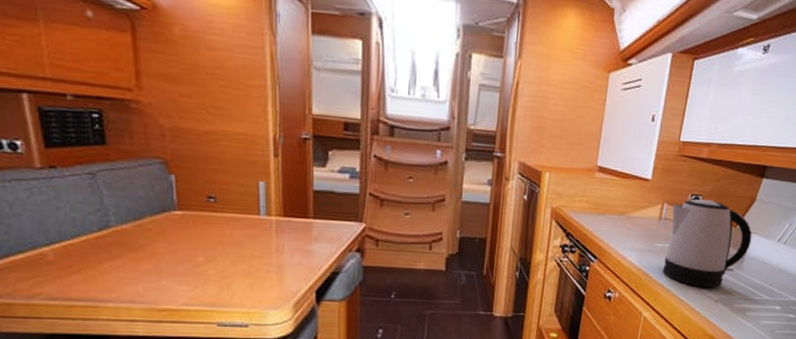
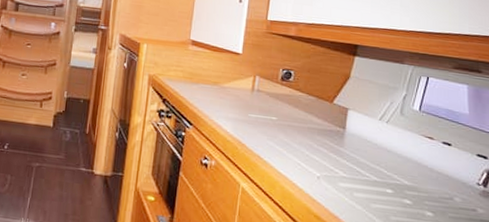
kettle: present [662,199,752,288] -> none [258,73,351,163]

